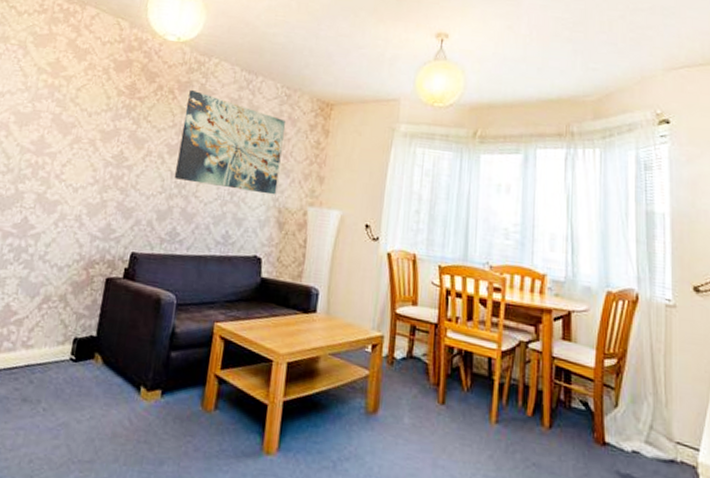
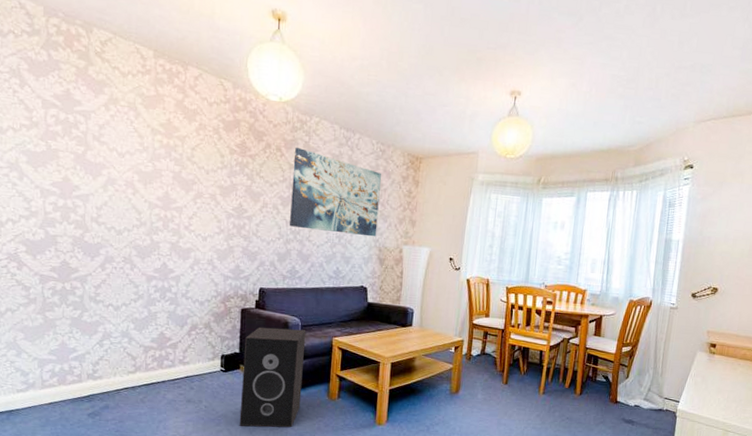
speaker: none [82,303,182,449] -> present [239,327,306,428]

